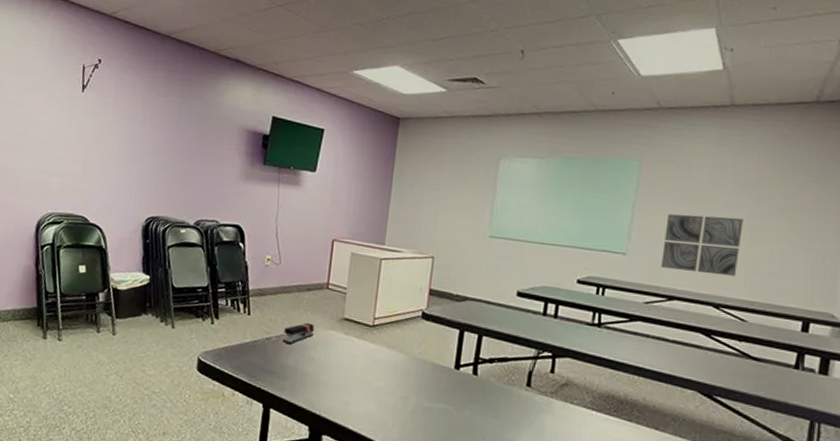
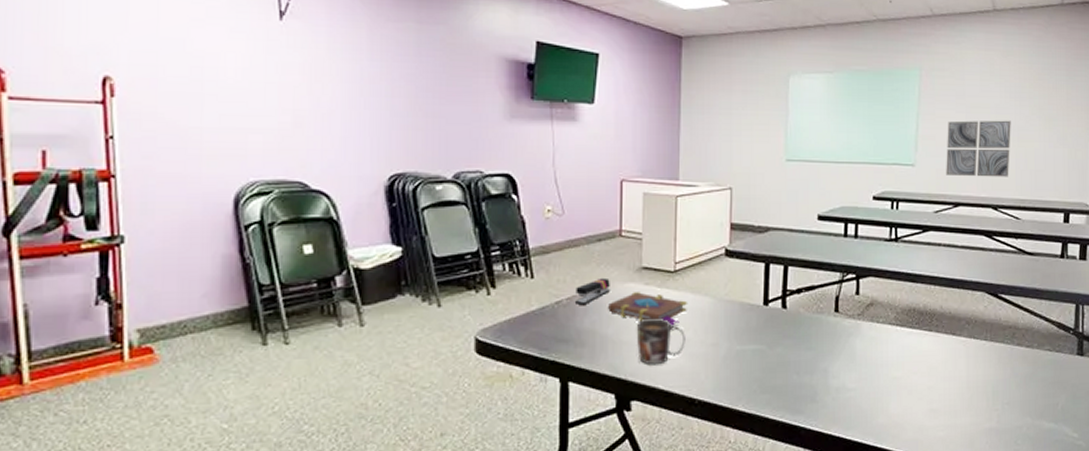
book: none [309,339,383,375] -> present [607,292,688,326]
mug: none [332,364,377,407] -> present [636,318,685,365]

